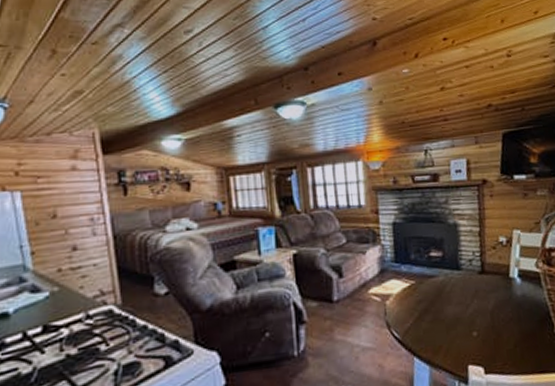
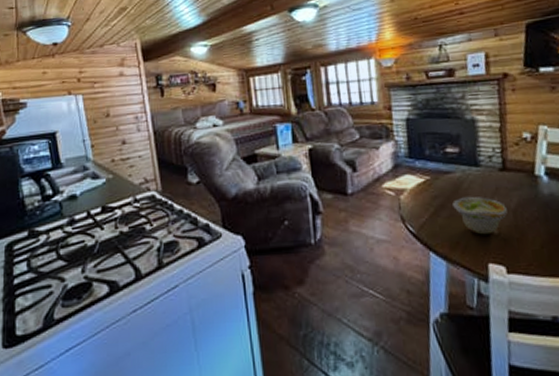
bowl: none [436,299,485,338] -> present [452,196,507,235]

